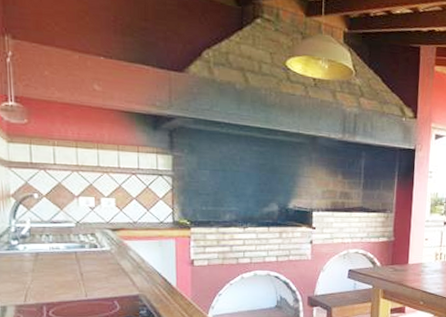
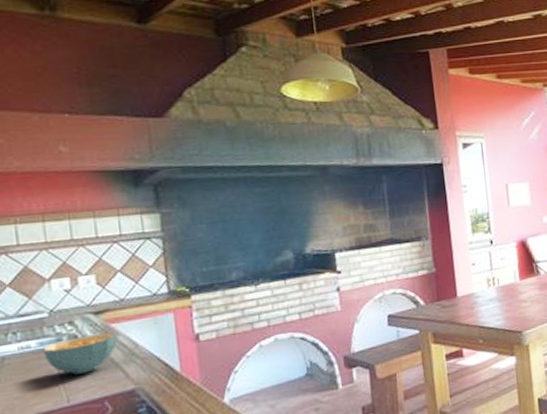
cereal bowl: none [69,246,128,276] -> present [43,332,117,375]

